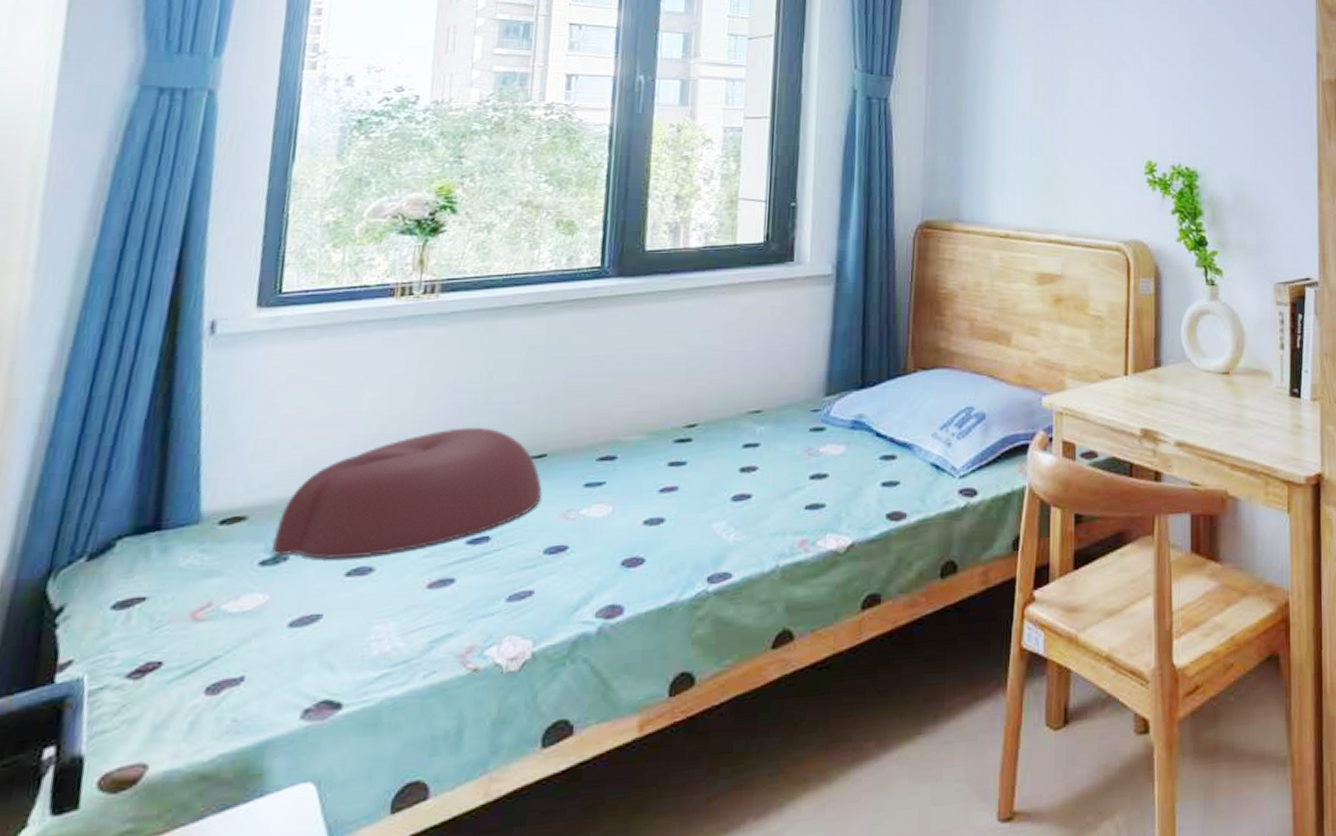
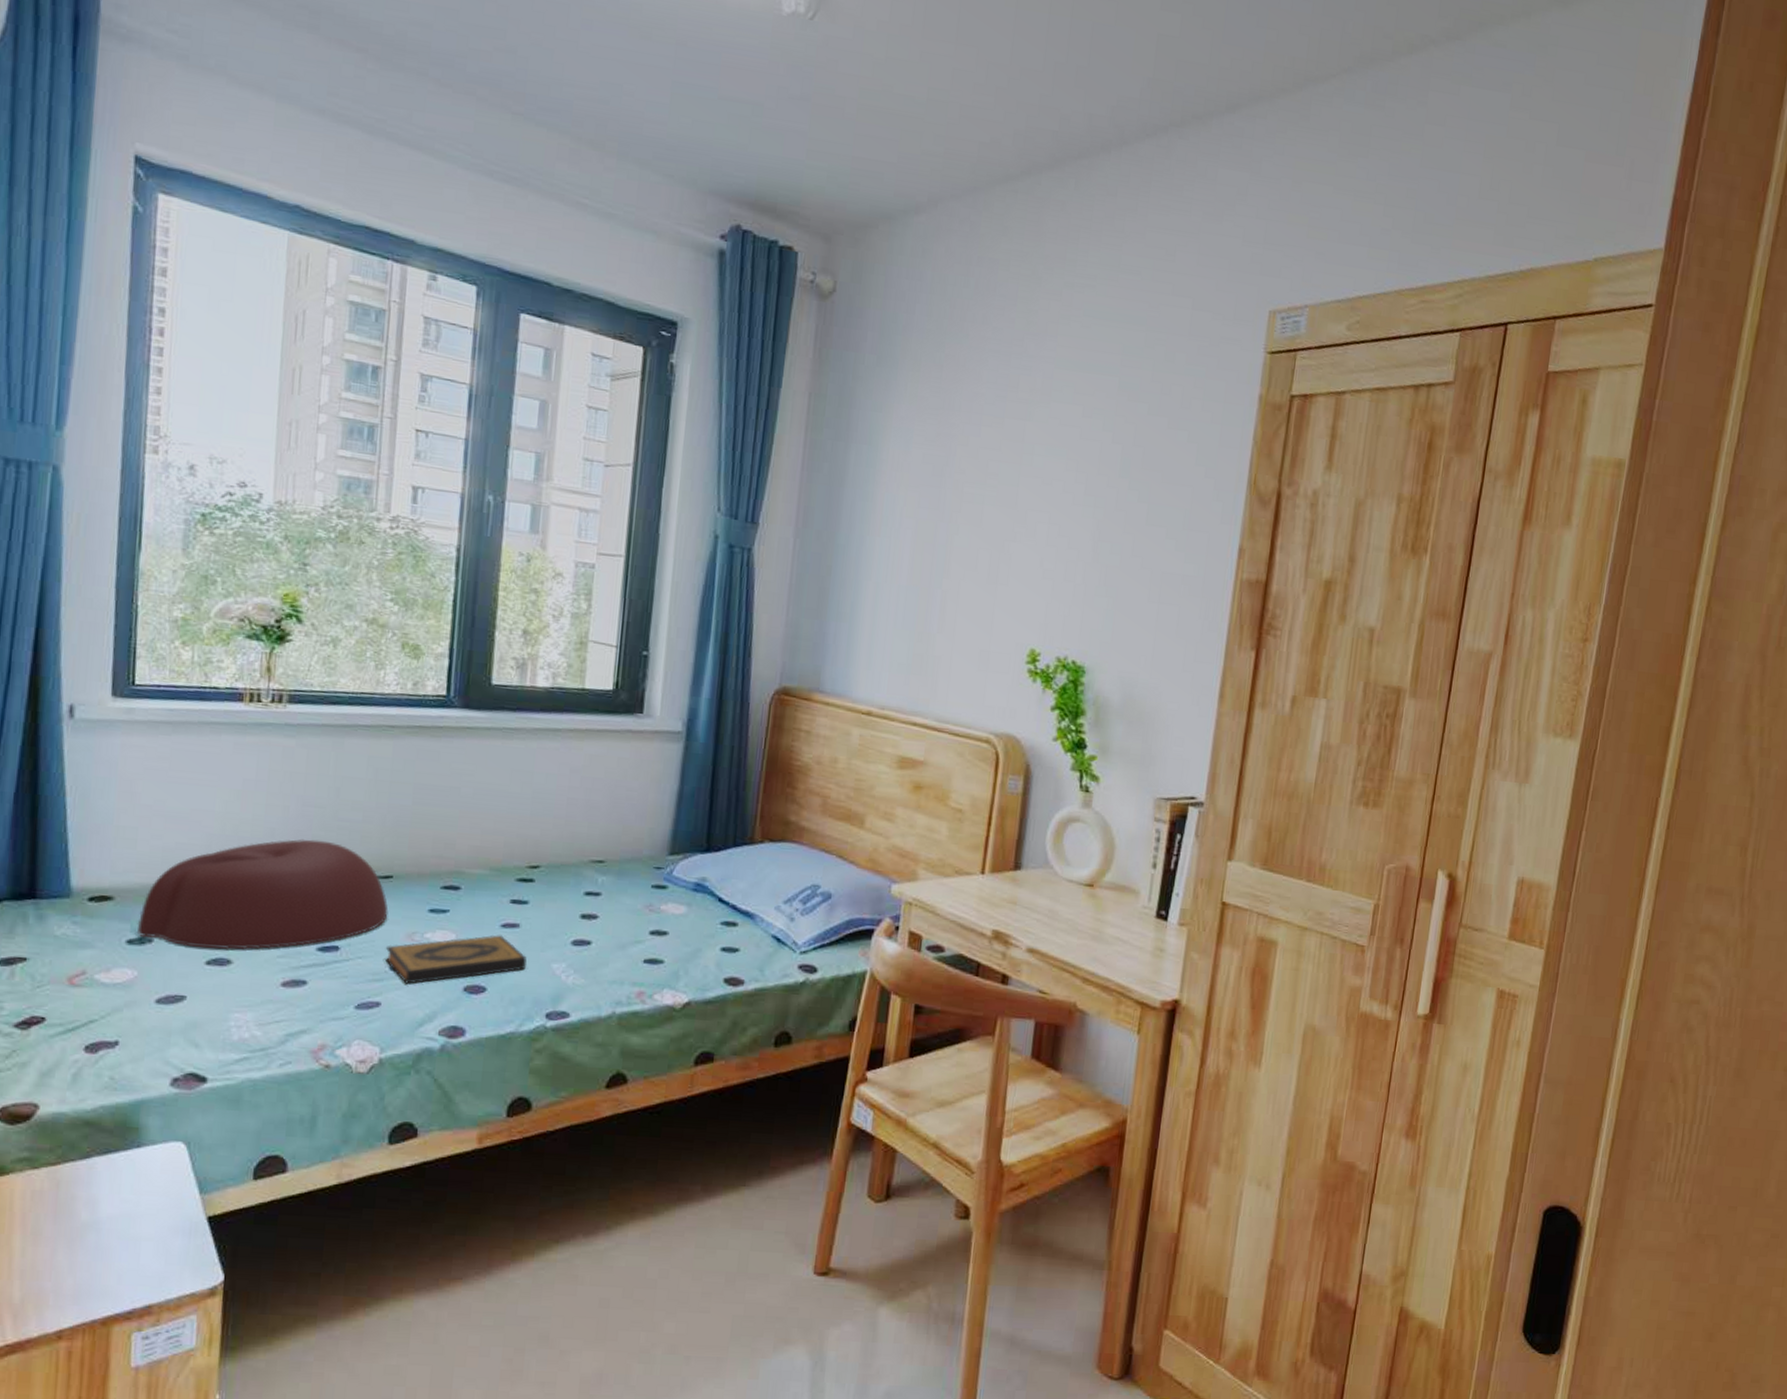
hardback book: none [537,501,686,567] -> present [384,934,527,984]

